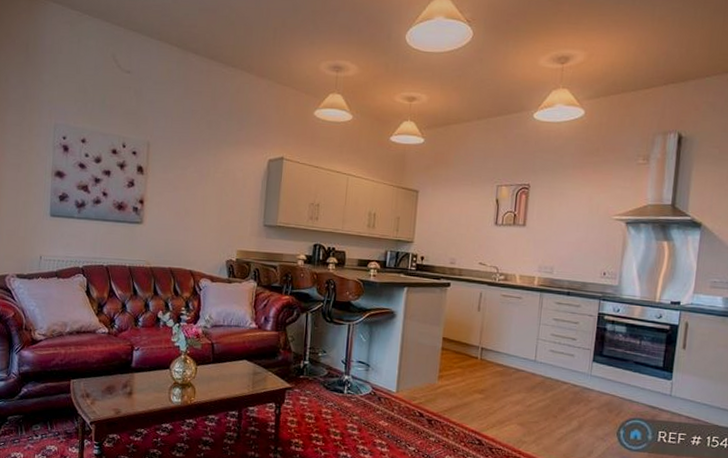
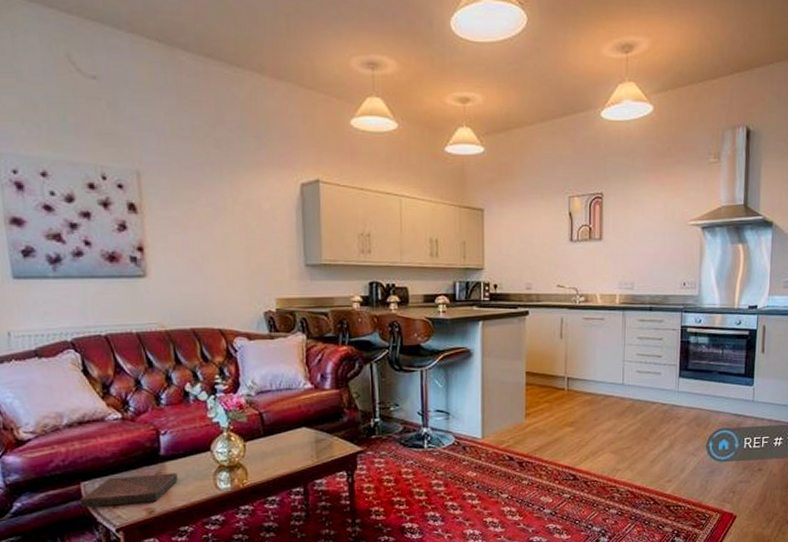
book: none [67,379,142,405] -> present [79,472,178,508]

